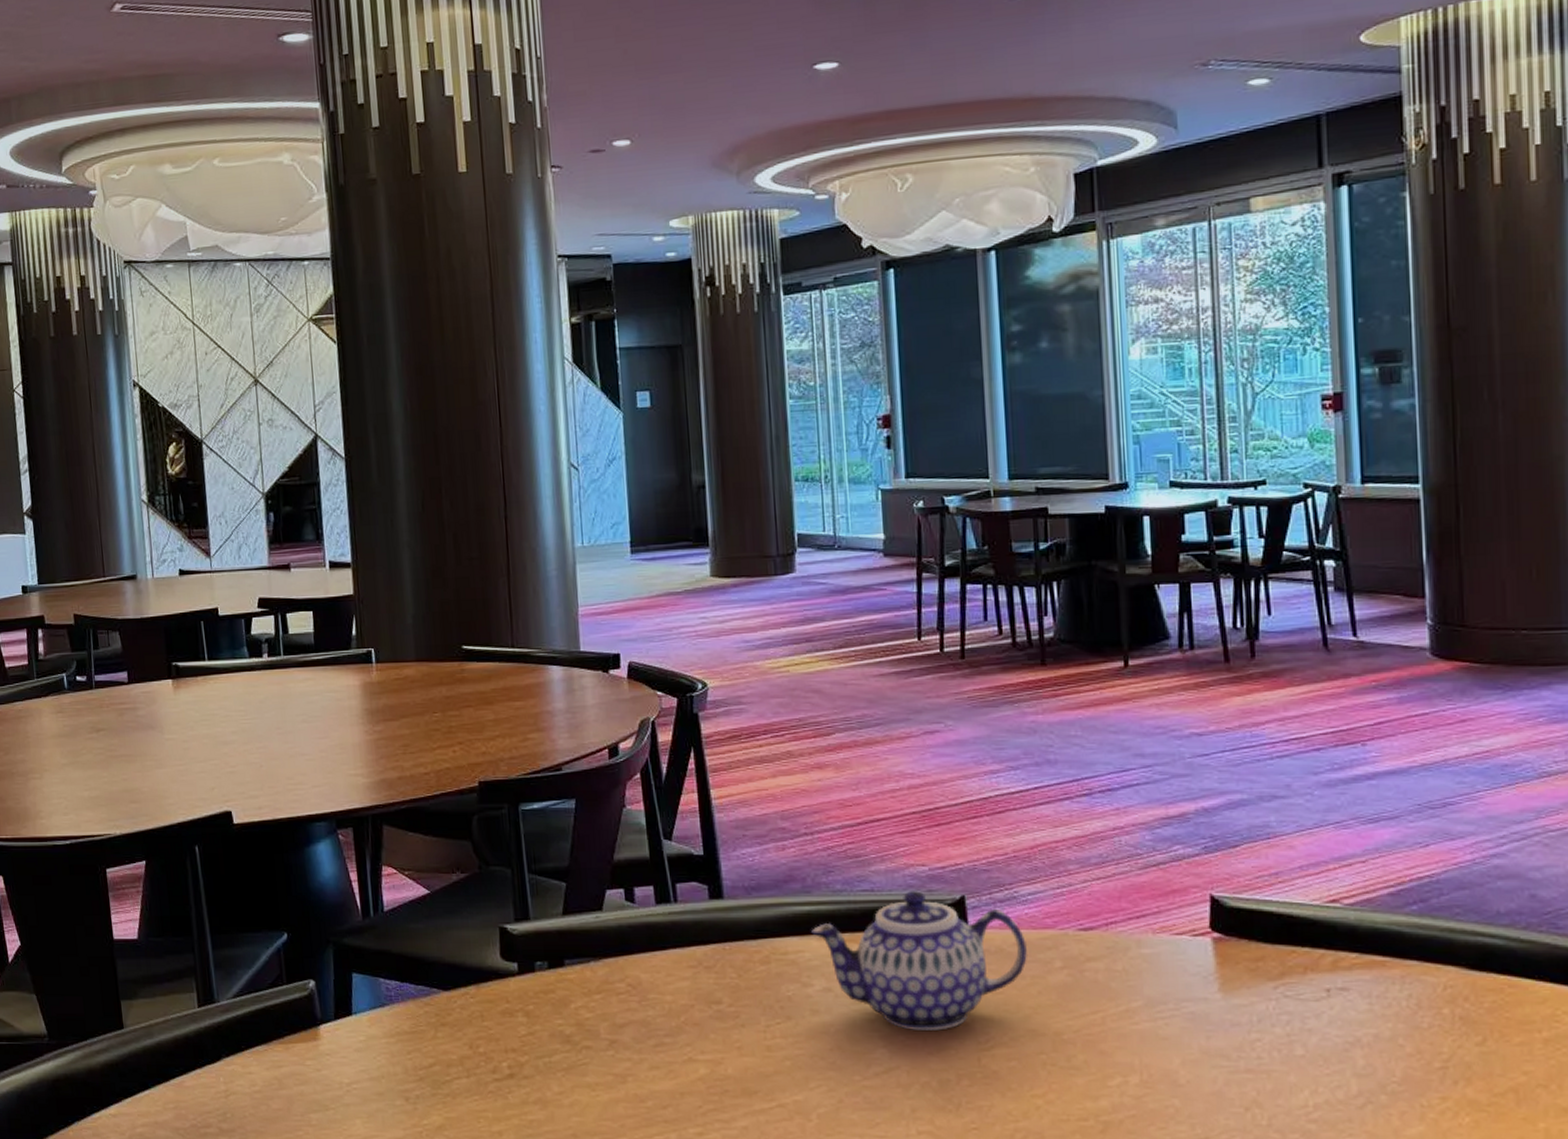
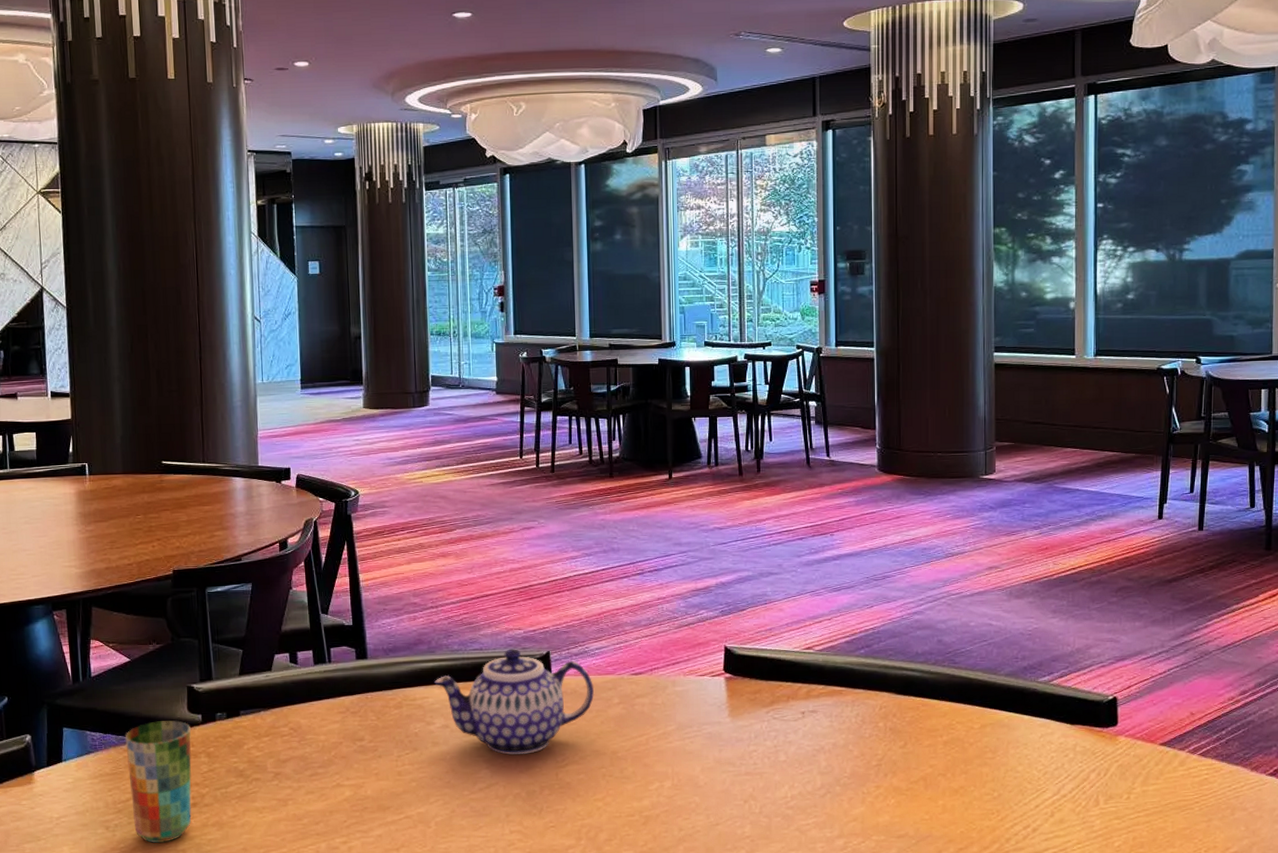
cup: none [425,968,509,1121] -> present [125,720,192,843]

